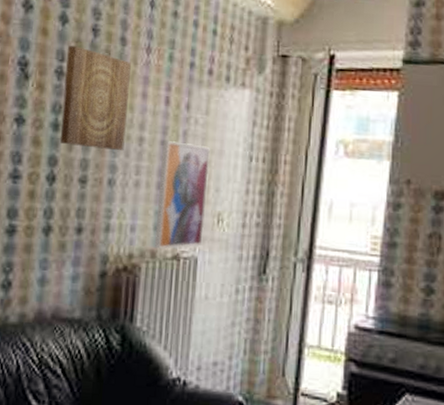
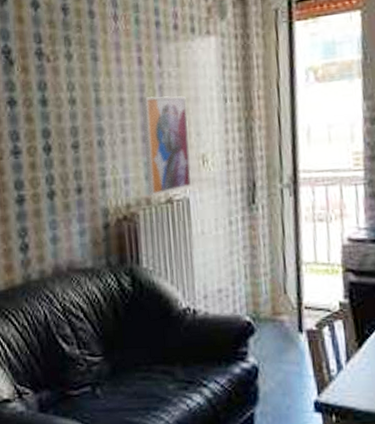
wall art: present [59,46,131,151] -> none [43,27,107,117]

